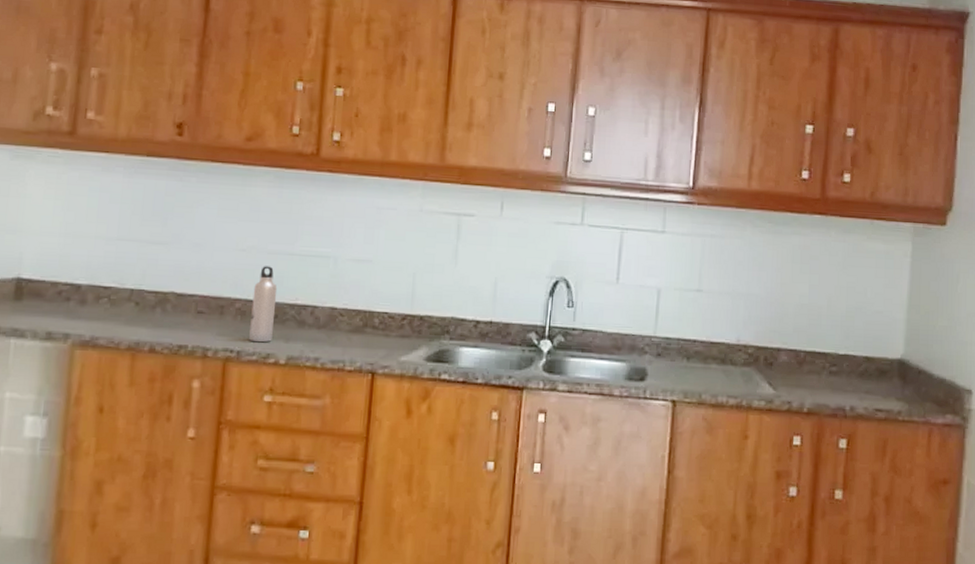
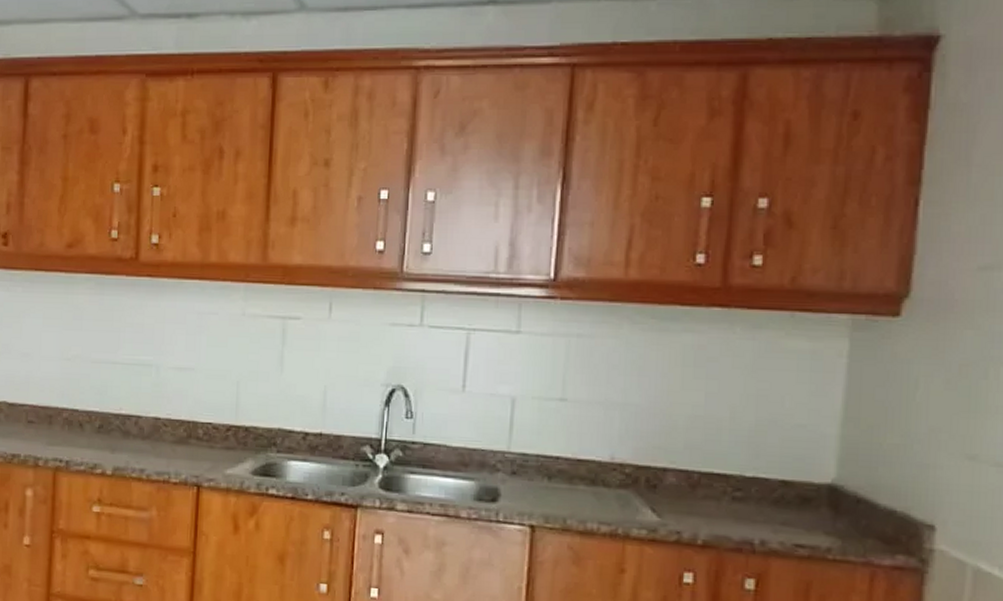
water bottle: present [249,266,278,343] -> none [77,375,102,453]

